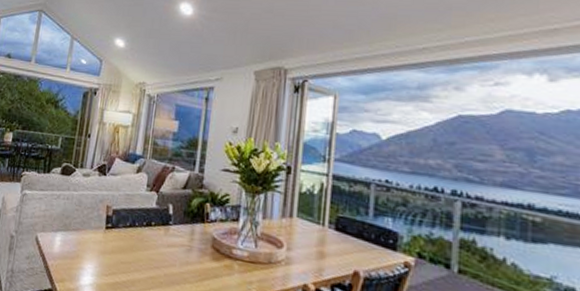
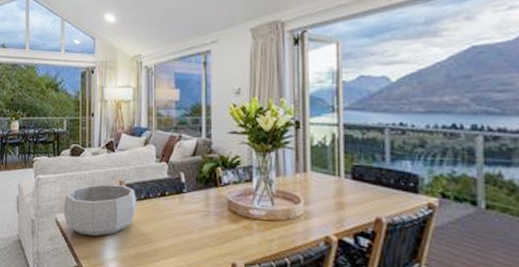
decorative bowl: none [45,206,122,260] -> present [64,184,136,236]

